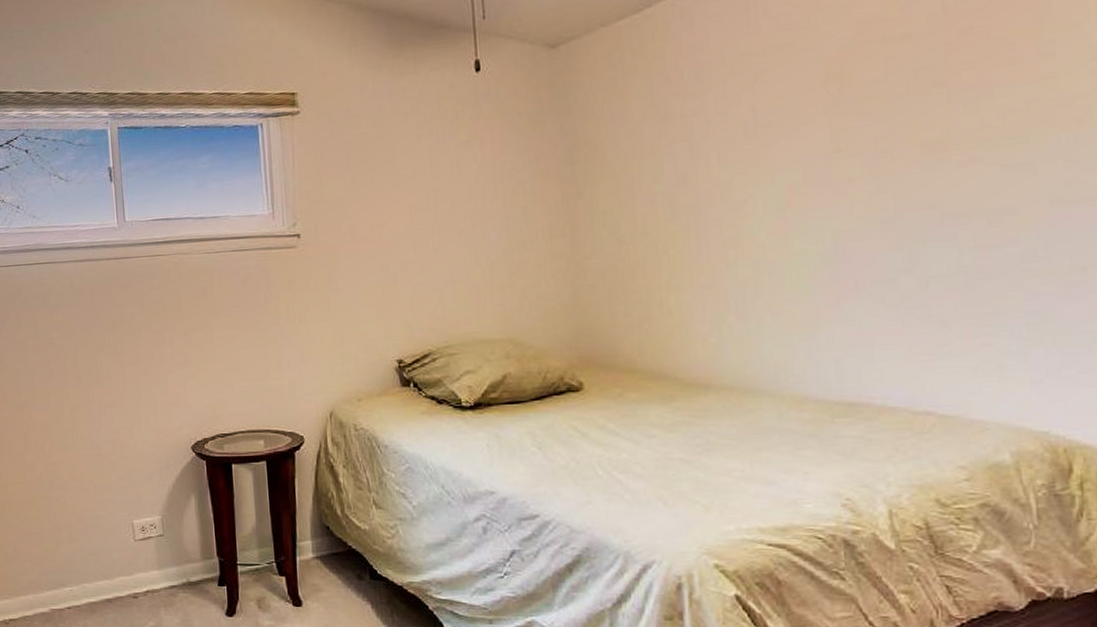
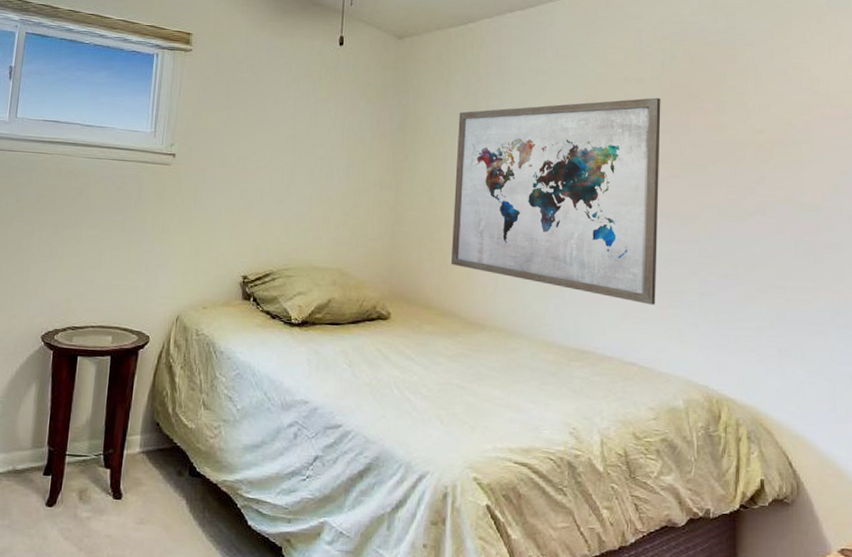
wall art: none [644,55,958,335] -> present [451,97,661,305]

